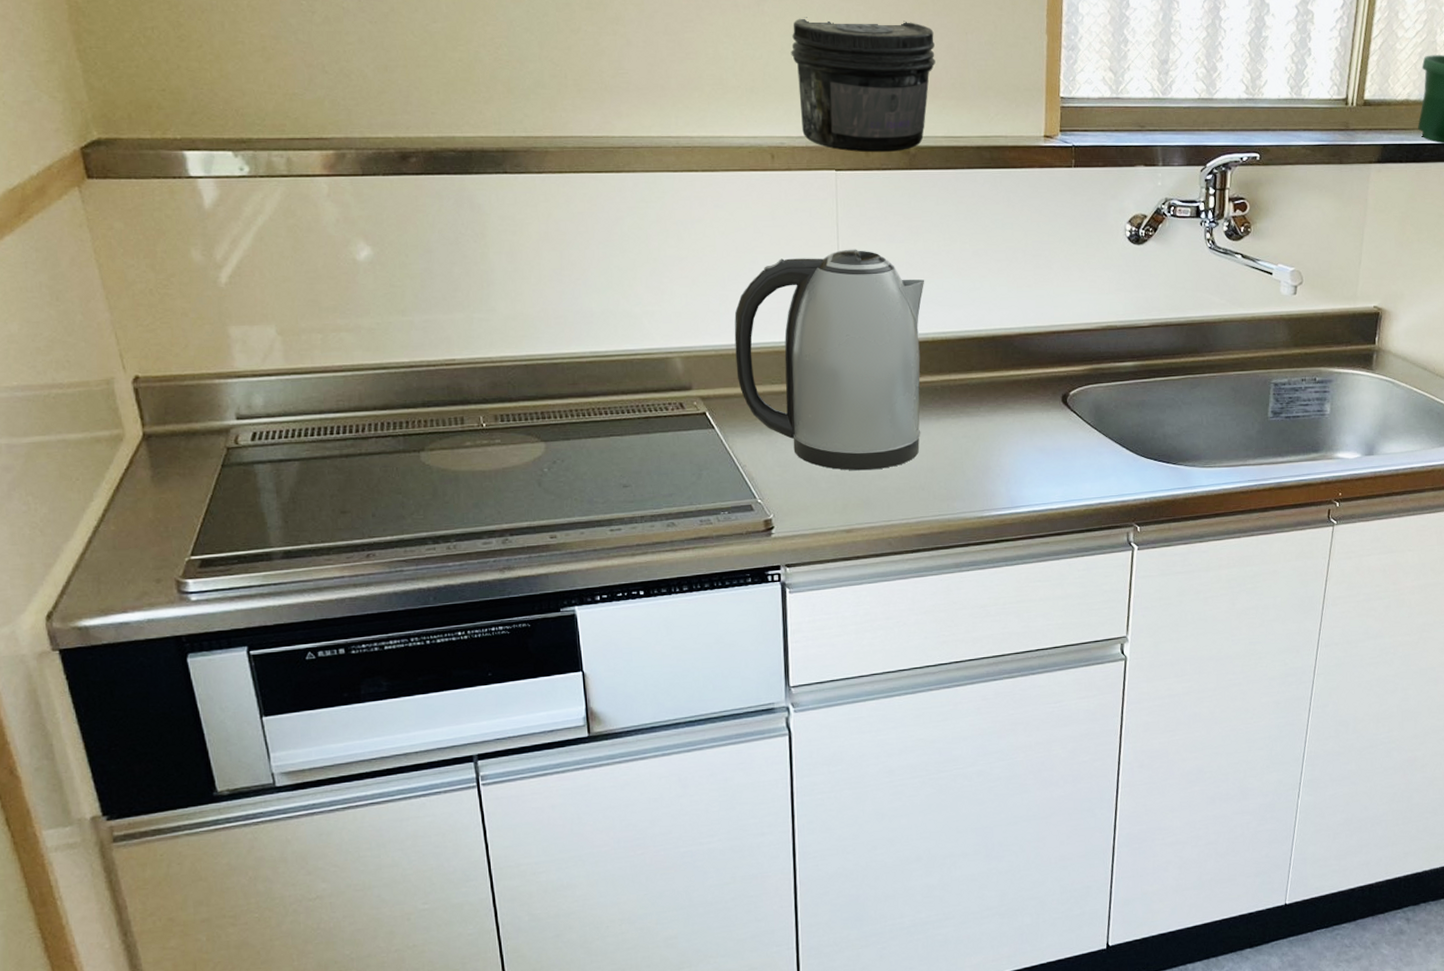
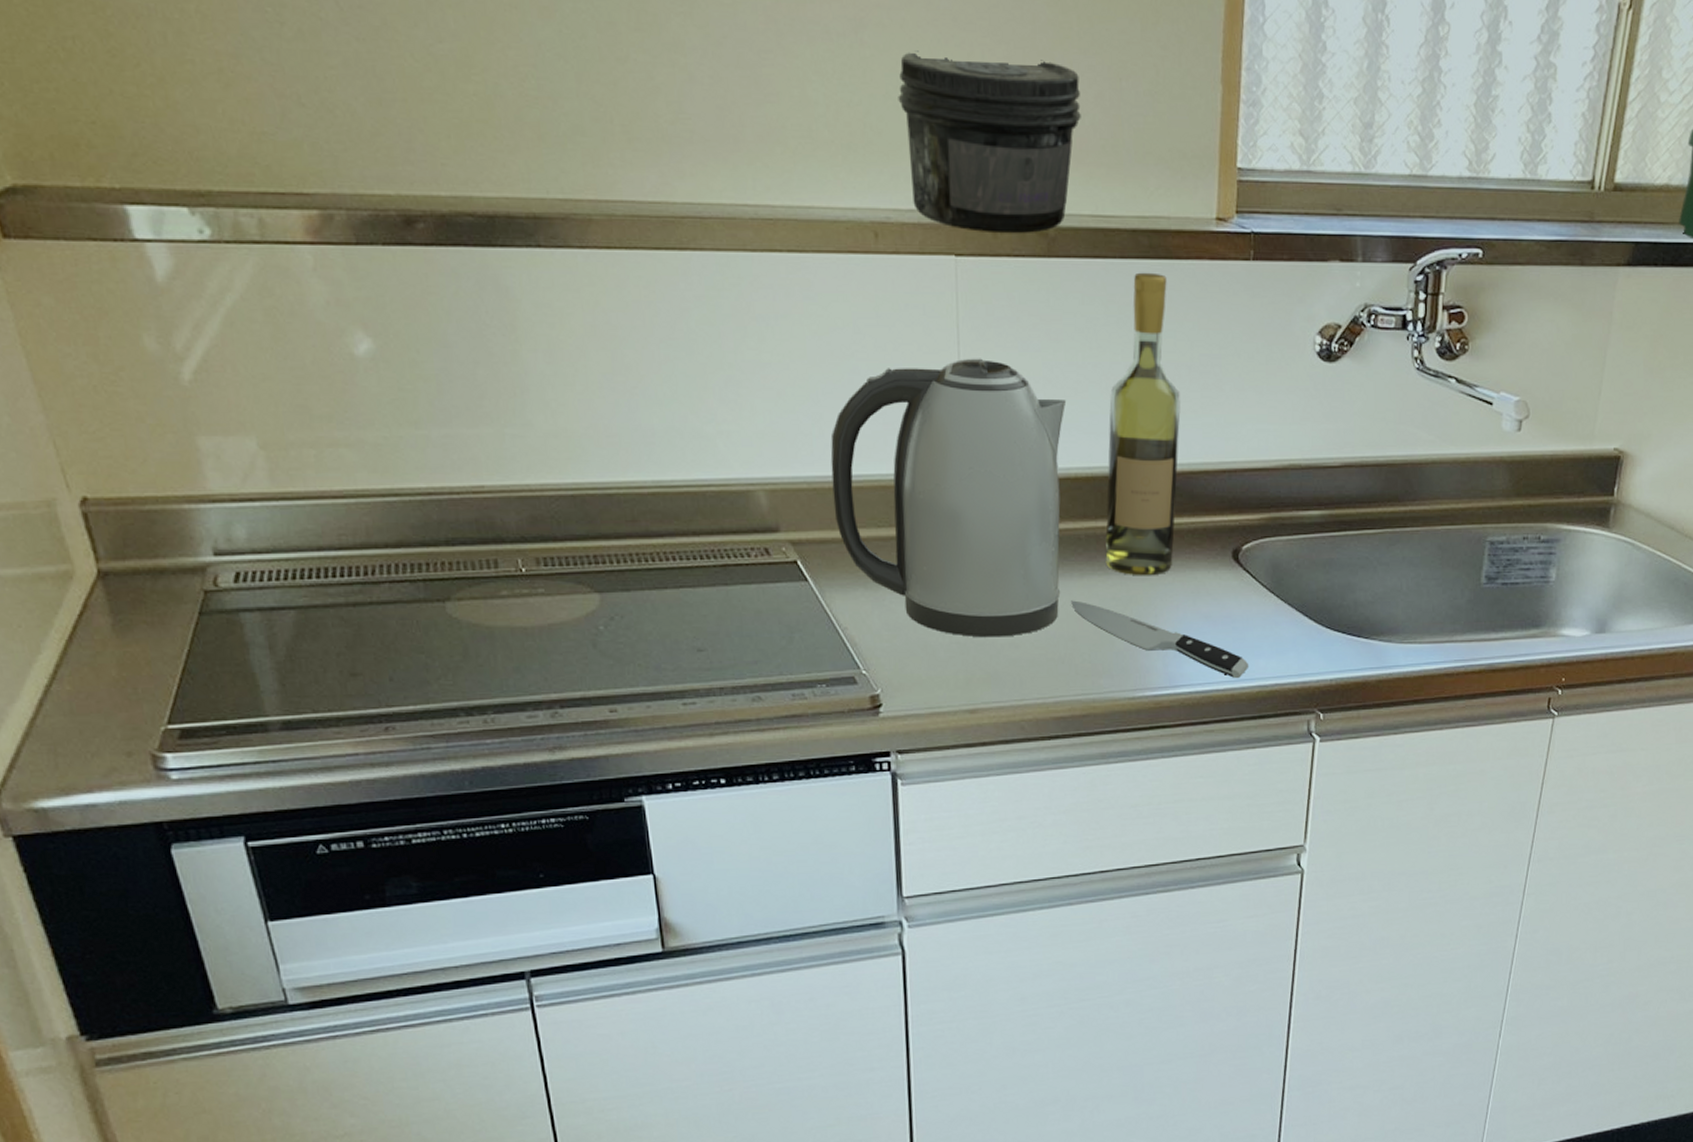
kitchen knife: none [930,439,1078,500] -> present [1071,600,1249,679]
bottle: none [957,179,1018,418] -> present [1105,272,1181,576]

